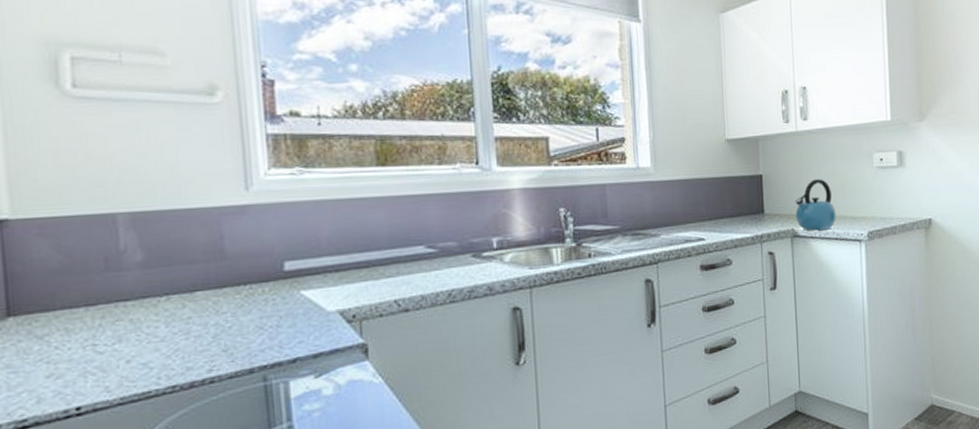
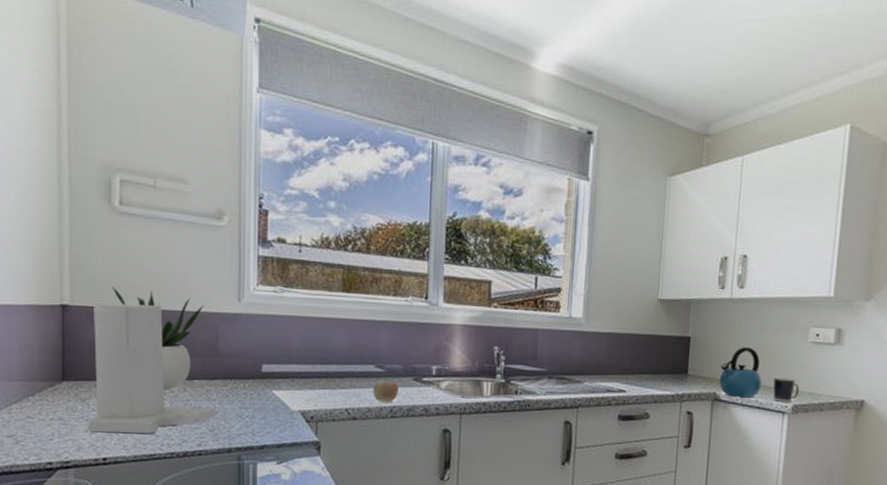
paper towel: none [45,206,230,377] -> present [88,303,217,434]
potted plant: none [70,189,201,312] -> present [112,287,204,392]
fruit: none [425,257,456,287] -> present [373,376,398,403]
mug: none [846,205,871,230] -> present [772,377,799,402]

